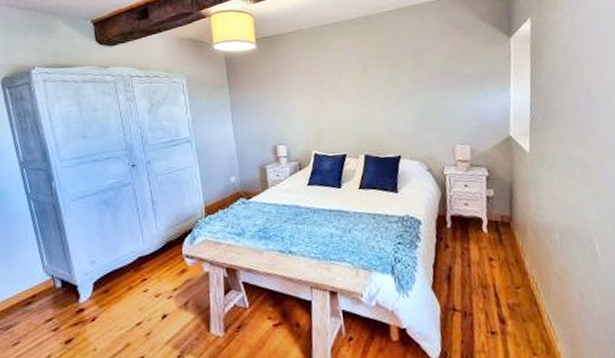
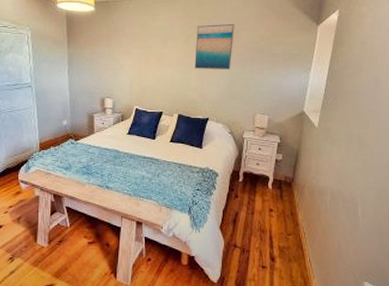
wall art: none [374,45,419,101] -> present [195,23,234,70]

